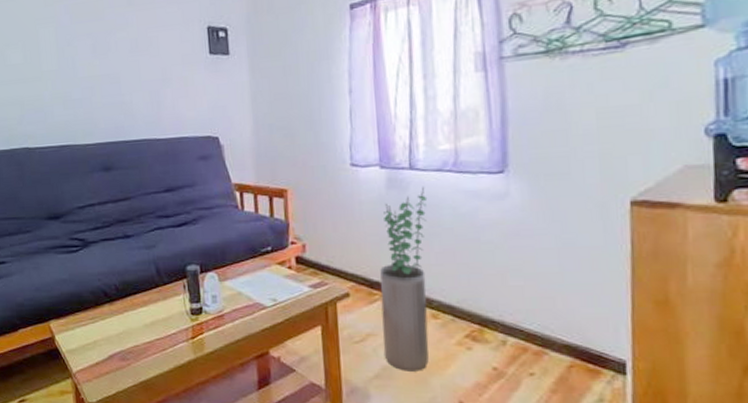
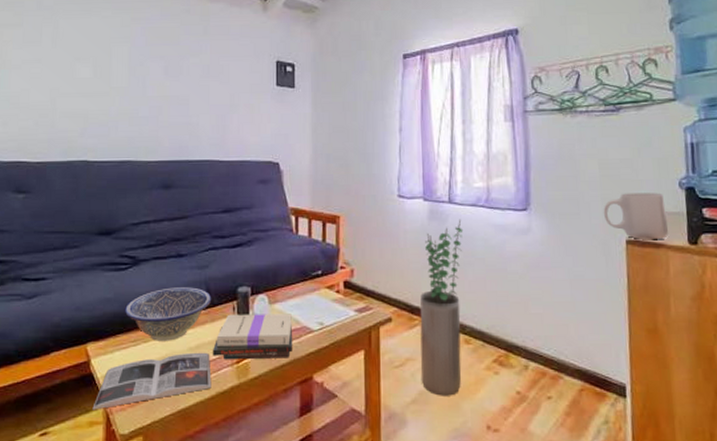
magazine: none [61,328,169,381] -> present [92,352,212,410]
decorative bowl: none [79,267,162,318] -> present [124,287,212,341]
books: none [167,290,246,336] -> present [213,314,292,360]
cup: none [601,143,687,200] -> present [603,193,668,240]

